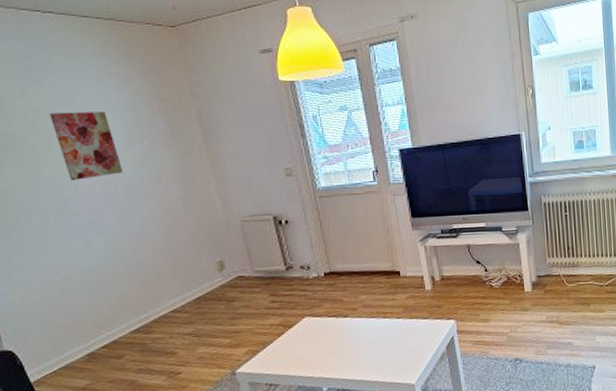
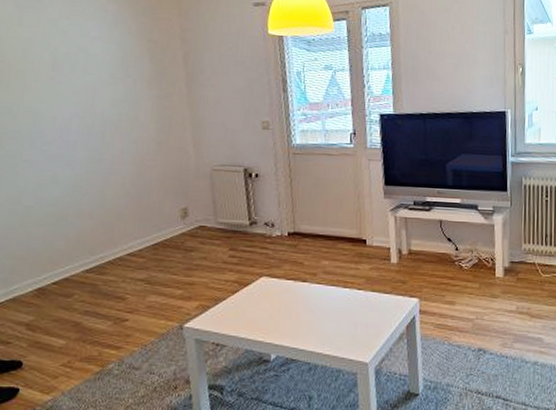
wall art: present [49,112,123,180] -> none [41,43,103,111]

